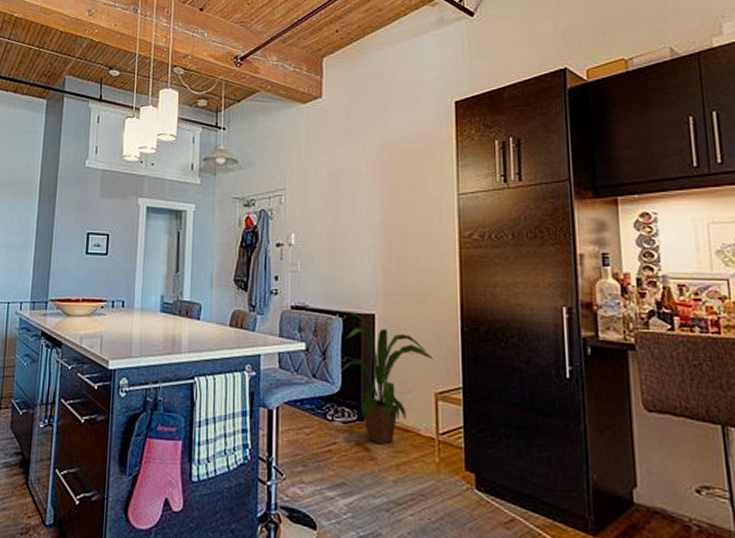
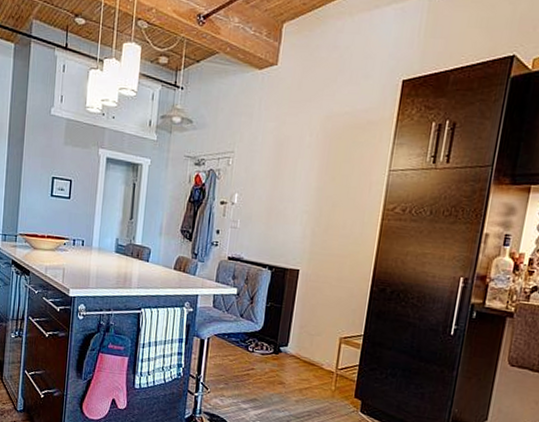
house plant: present [340,312,433,445] -> none [263,266,343,374]

